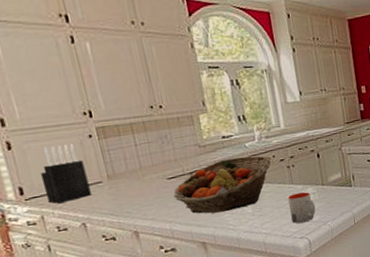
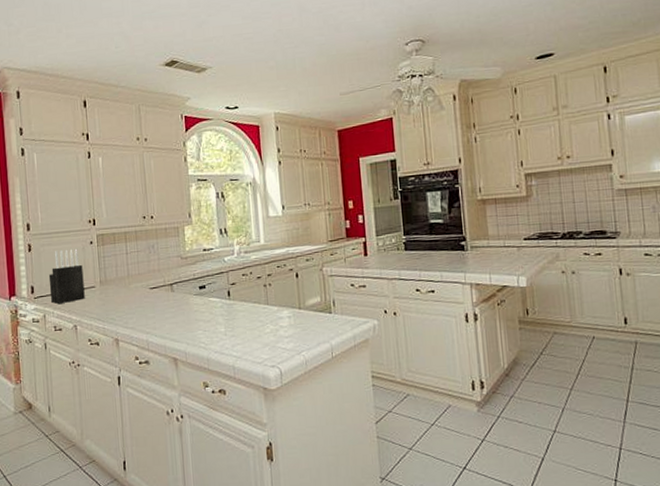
fruit basket: present [173,155,272,214] -> none [153,271,249,329]
mug: present [288,192,316,224] -> none [262,315,290,349]

